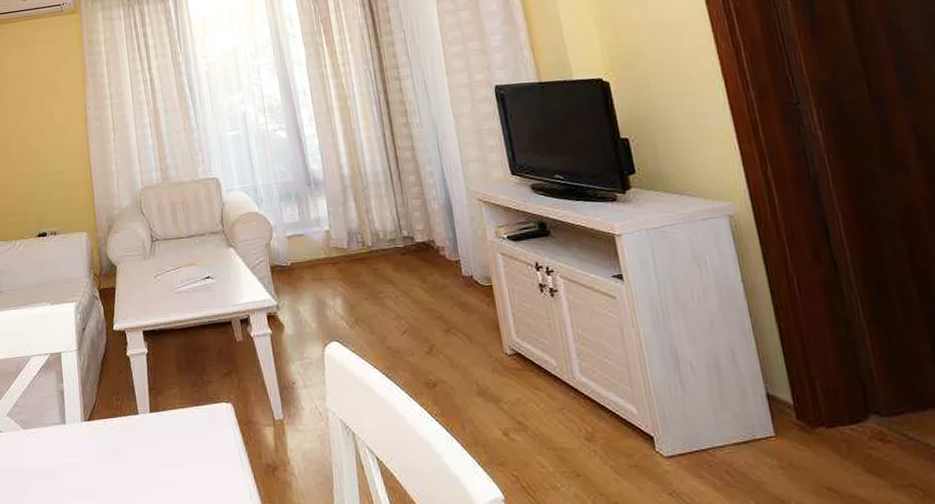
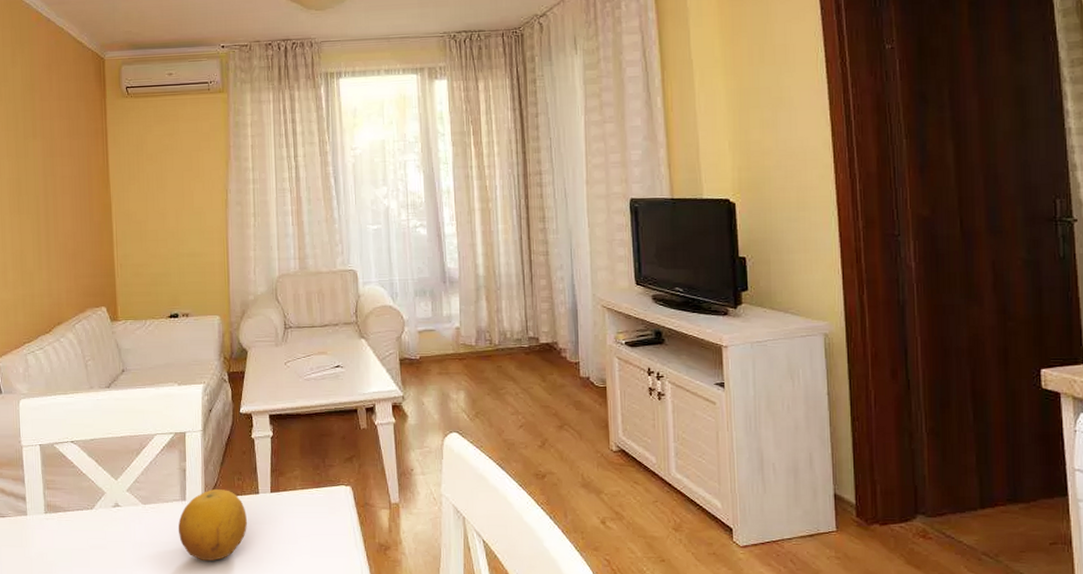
fruit: none [59,411,129,488] -> present [178,489,247,562]

